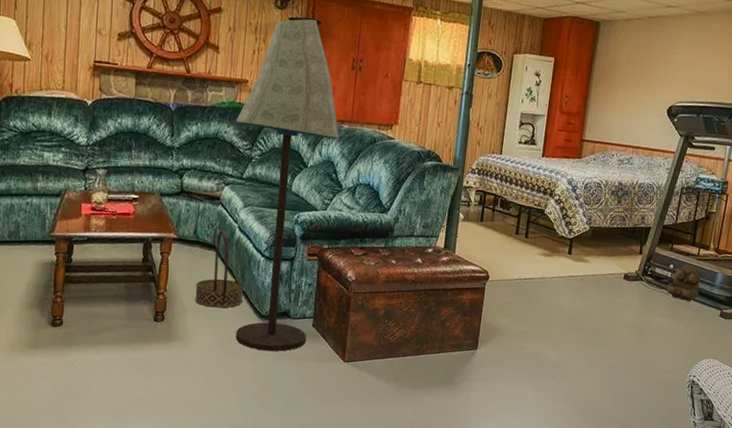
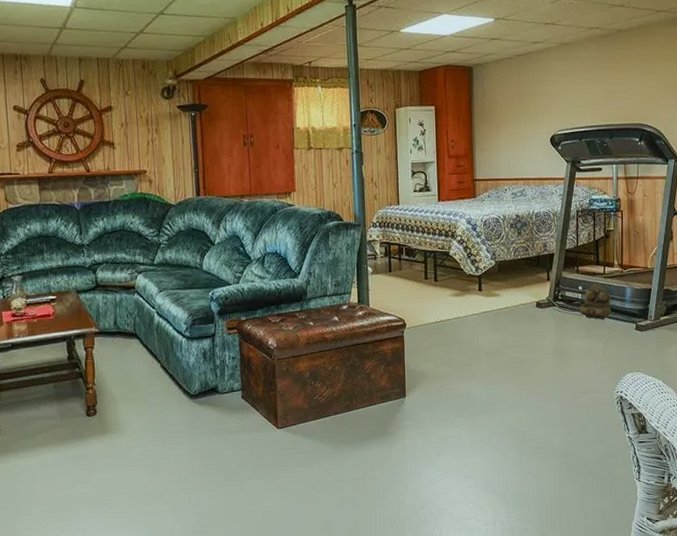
basket: present [195,230,243,309] -> none [123,317,170,395]
floor lamp: present [235,19,340,352] -> none [139,104,241,430]

